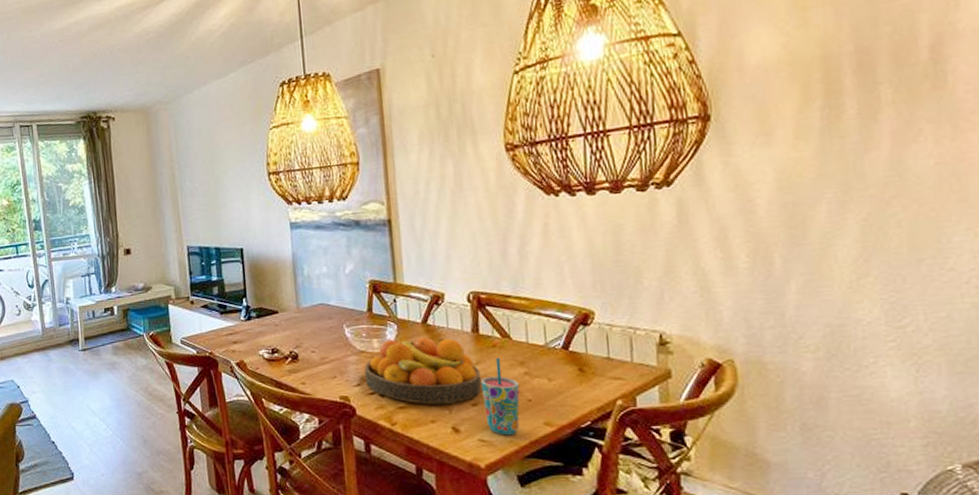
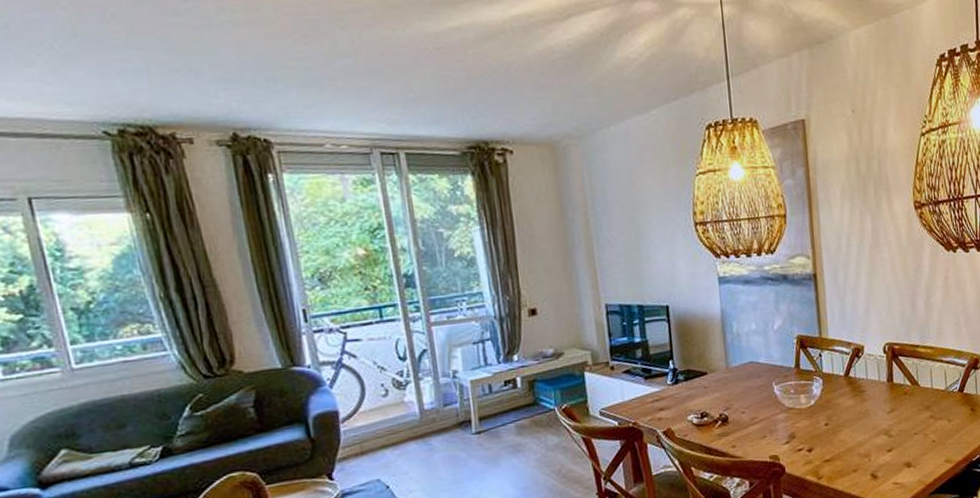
fruit bowl: present [364,337,482,405] -> none [792,389,896,455]
cup: present [480,357,520,436] -> none [894,403,926,476]

